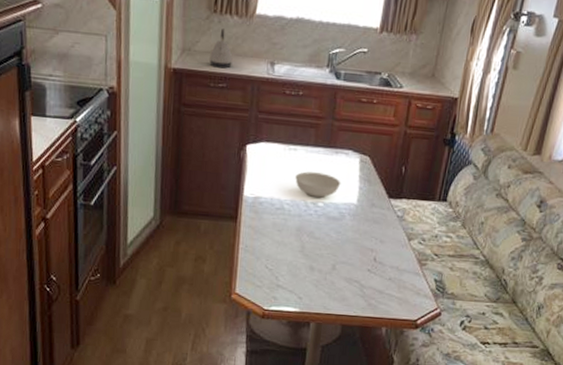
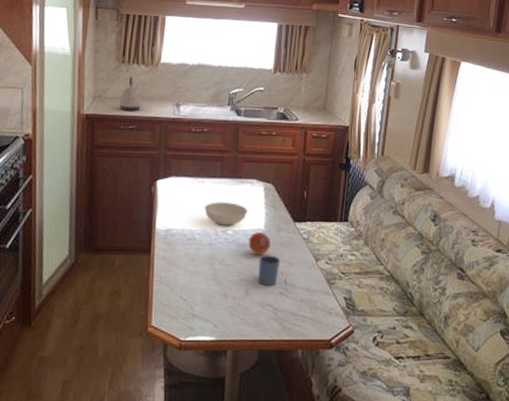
fruit: none [339,206,363,230] -> present [248,232,271,255]
mug: none [346,230,372,263] -> present [257,255,281,286]

